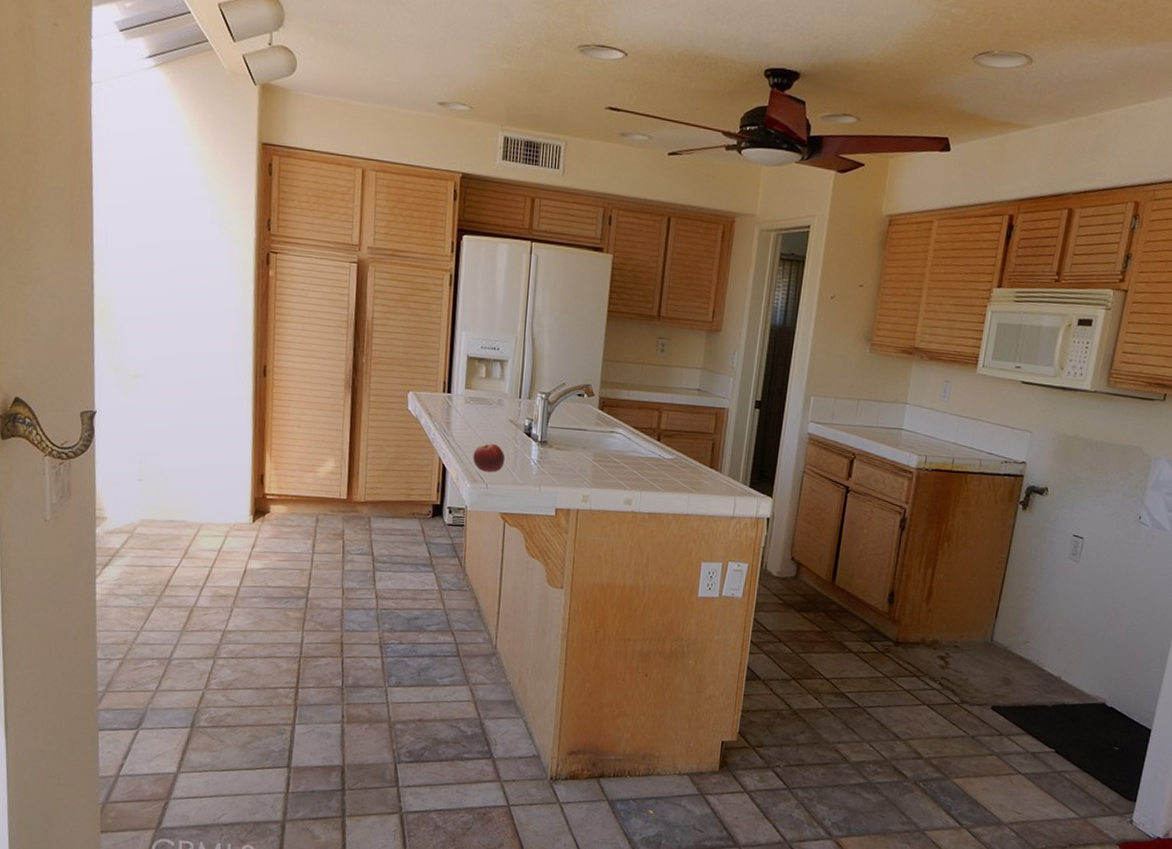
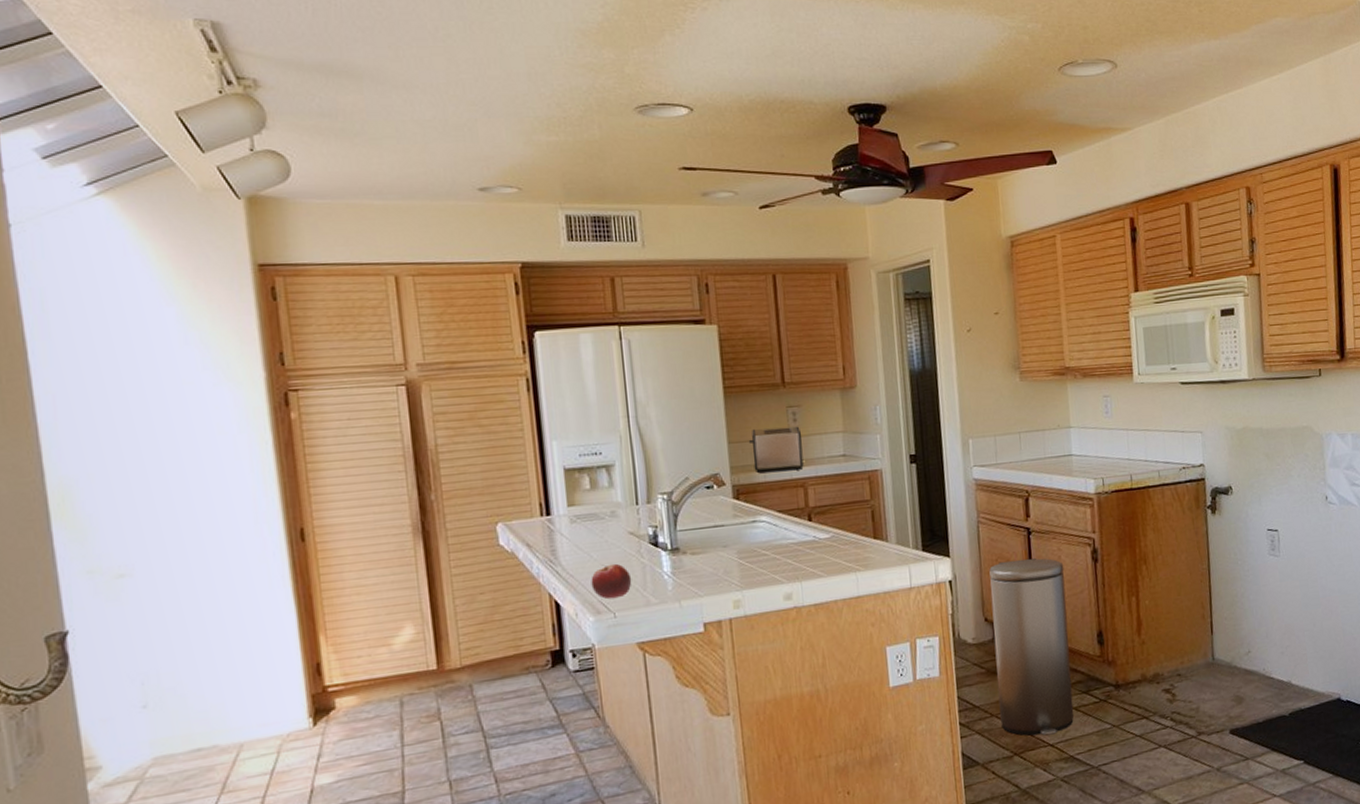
toaster: none [620,351,667,395] -> present [748,426,804,473]
pedal bin: none [786,511,873,671] -> present [989,558,1074,736]

